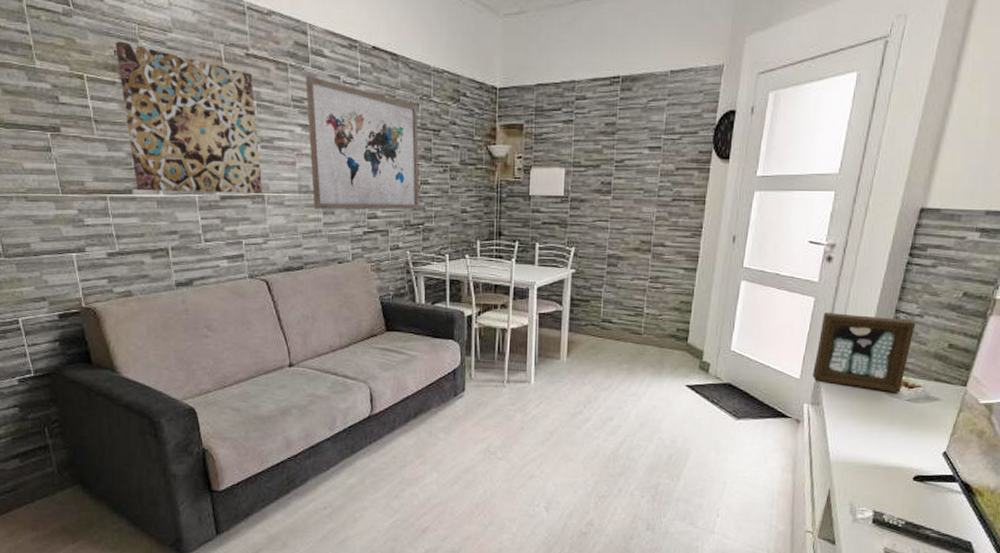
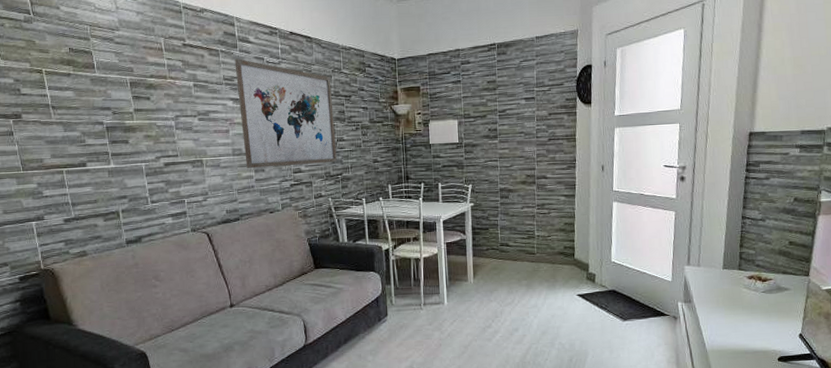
wall art: present [115,41,263,193] -> none [70,40,202,164]
picture frame: present [812,312,916,393] -> none [682,222,760,287]

